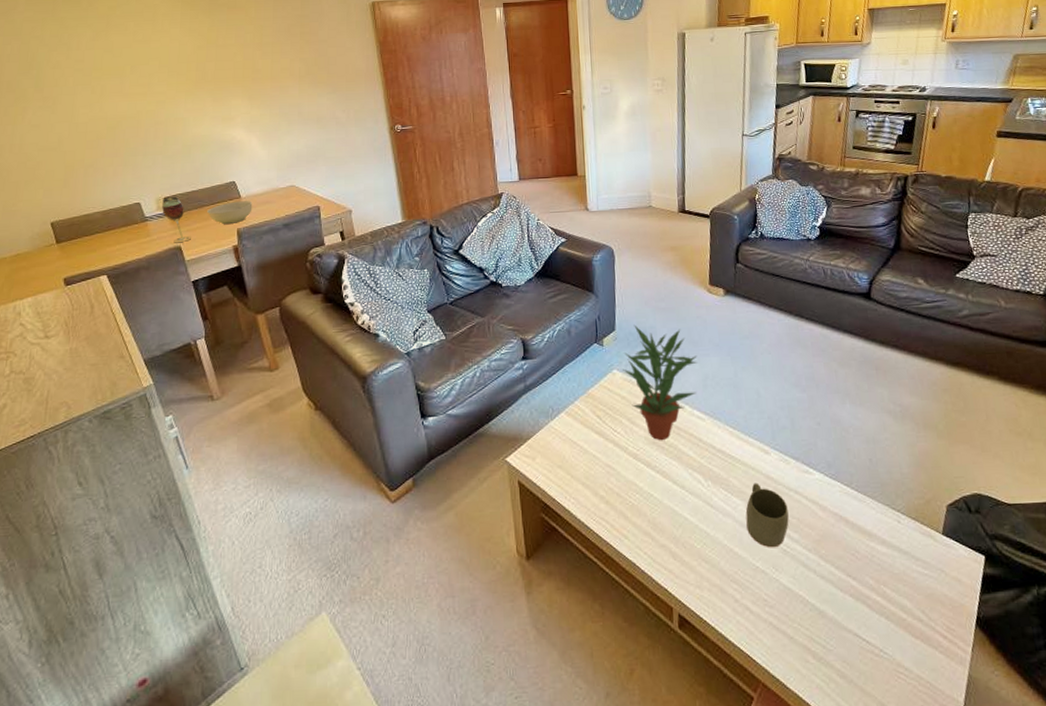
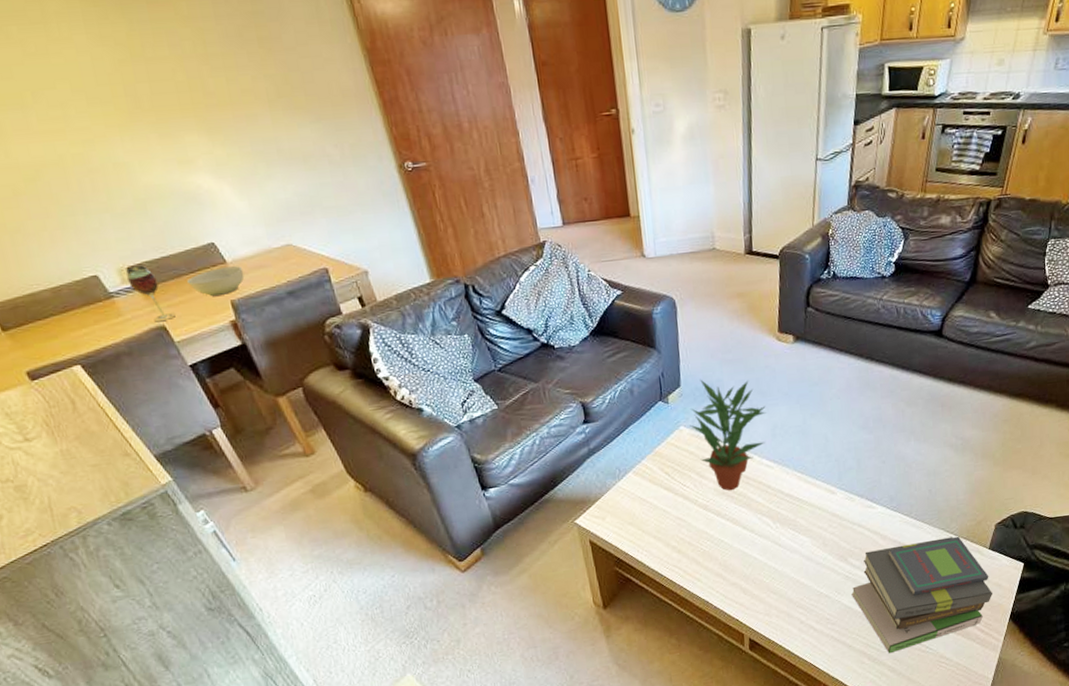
mug: present [745,482,789,548] -> none [811,520,852,576]
books: none [790,515,953,654] -> present [851,536,993,654]

